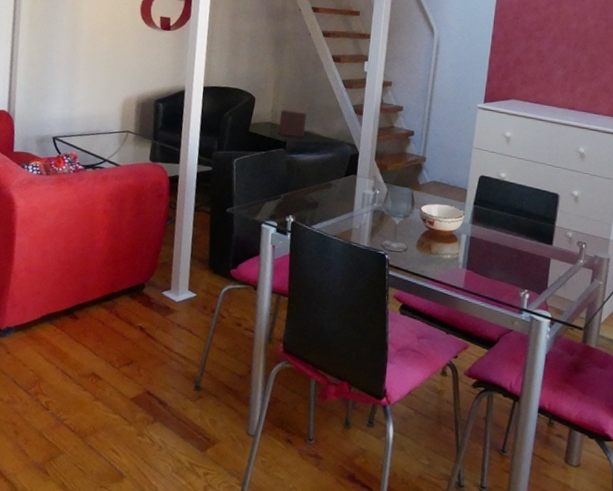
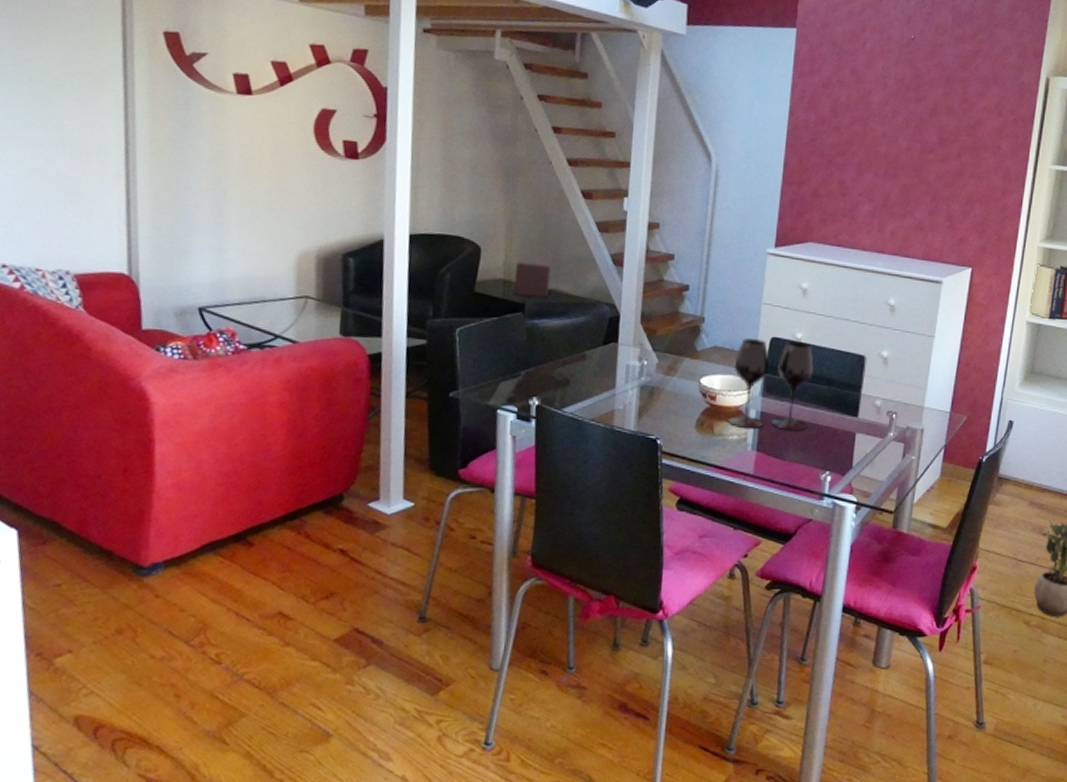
wine glass: present [380,185,416,252] -> none [651,353,694,436]
wine glass: none [443,176,516,255] -> present [728,338,815,432]

